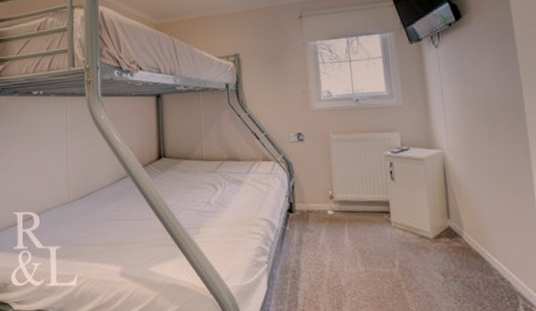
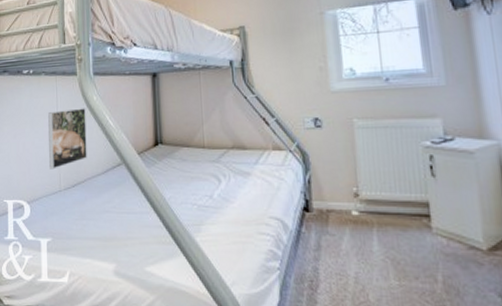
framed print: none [58,126,95,183] -> present [48,108,87,170]

